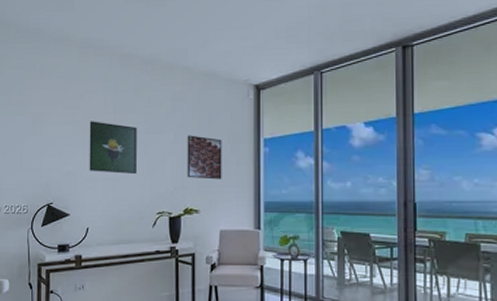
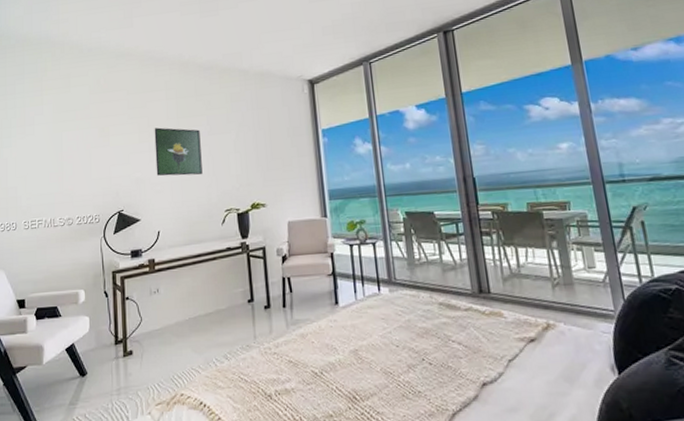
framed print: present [187,135,222,180] -> none [248,132,285,174]

